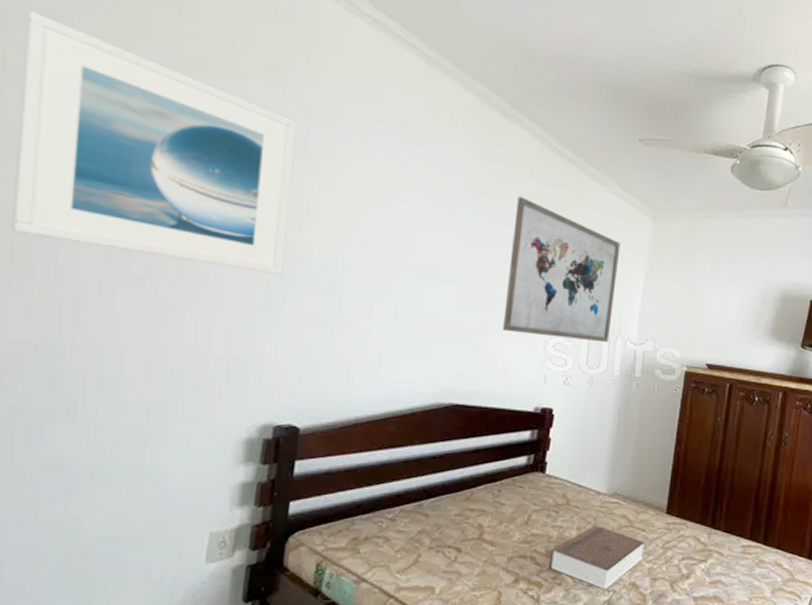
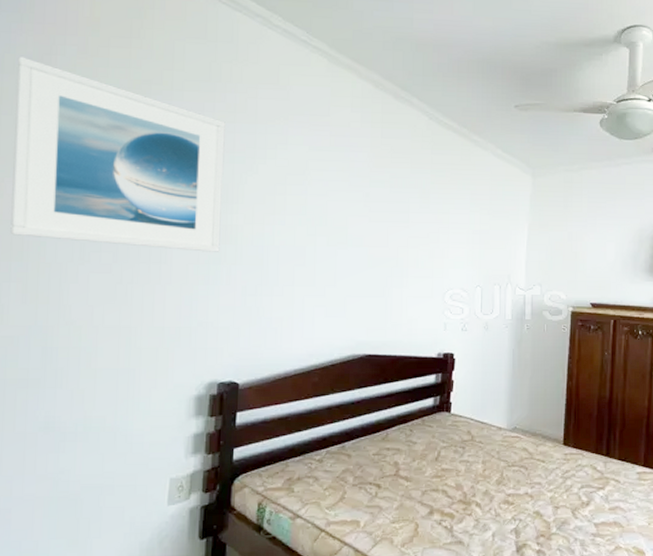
wall art: present [503,196,621,343] -> none [406,166,505,290]
book: present [548,525,646,590] -> none [459,458,546,519]

